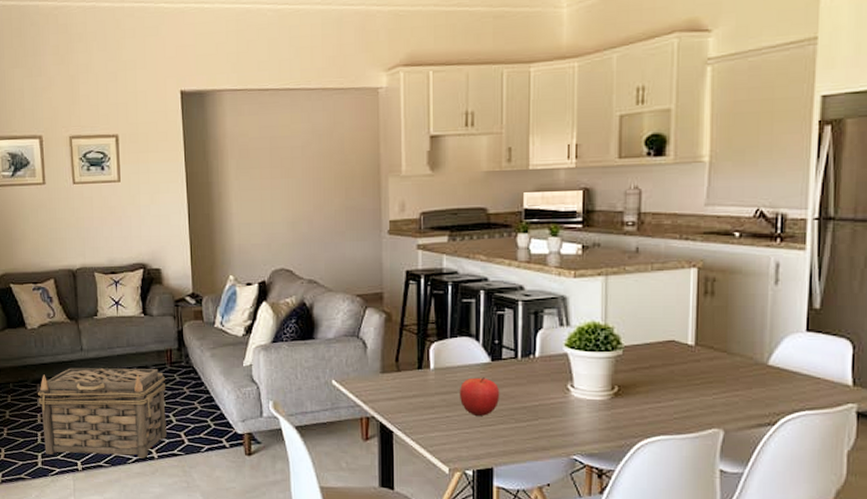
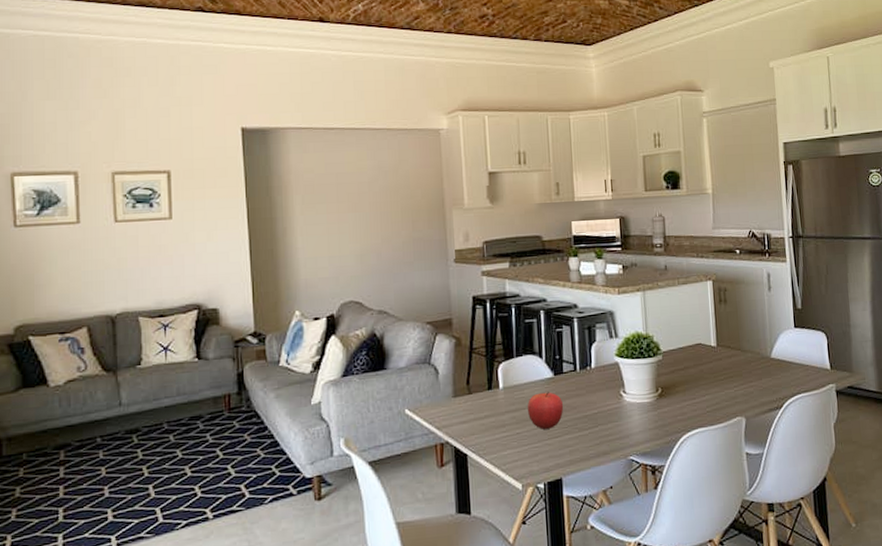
basket: present [38,368,167,459] -> none [61,417,224,534]

